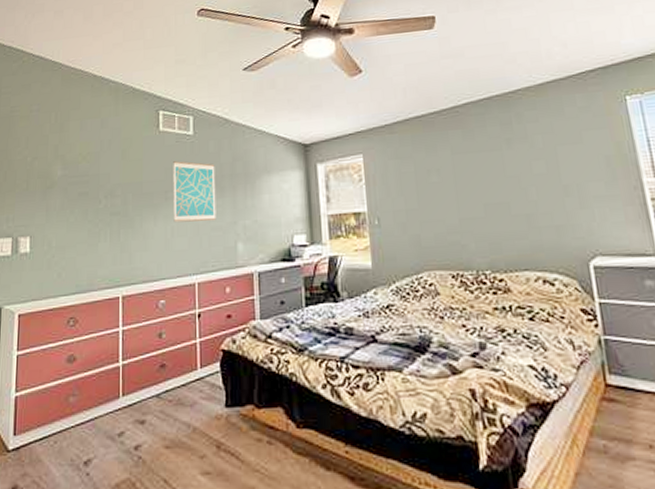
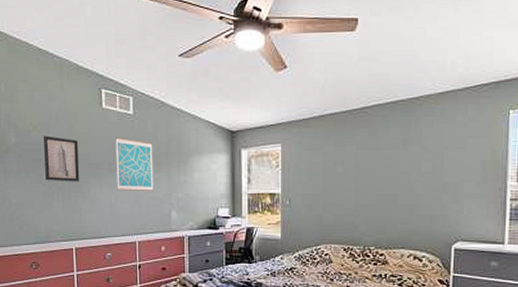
wall art: none [92,165,131,217] -> present [44,135,79,182]

